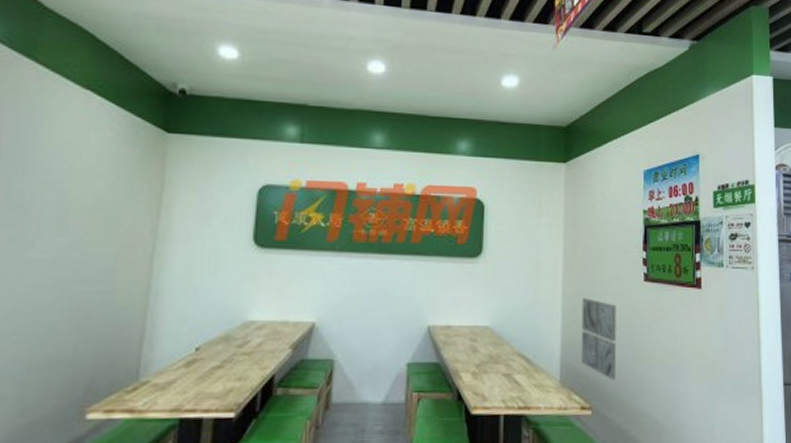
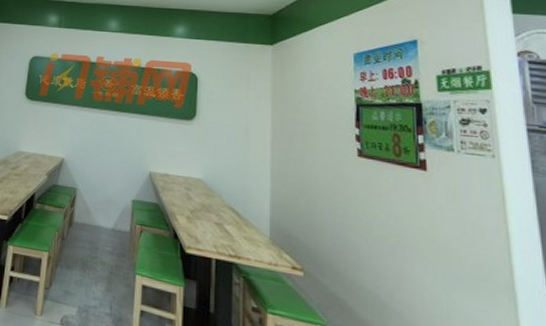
wall art: present [581,298,616,380] -> none [291,165,329,248]

